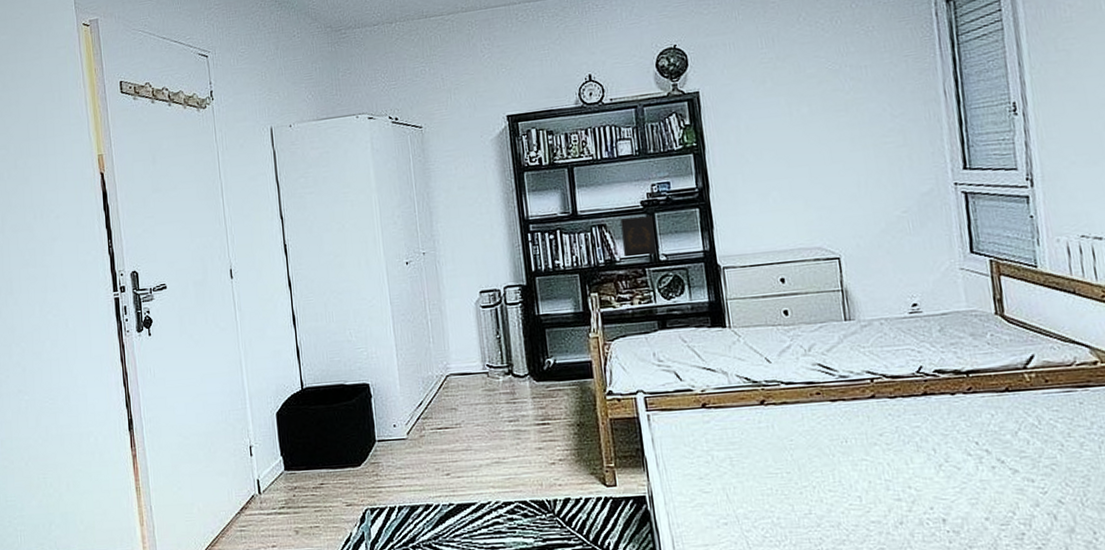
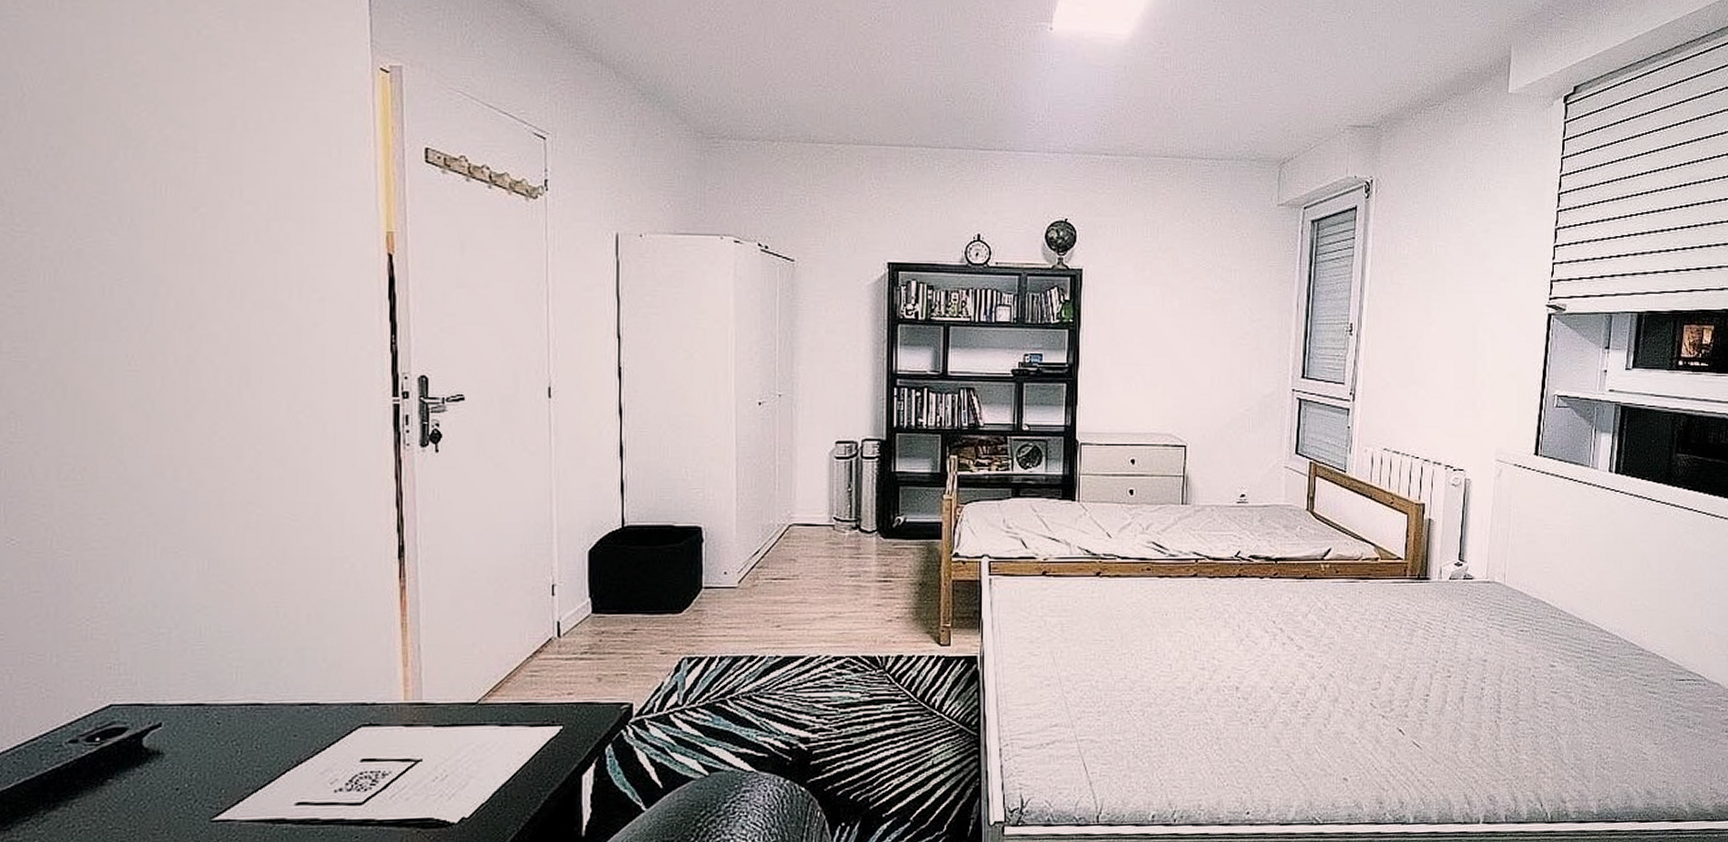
decorative box: present [620,215,657,257] -> none [988,385,1022,424]

